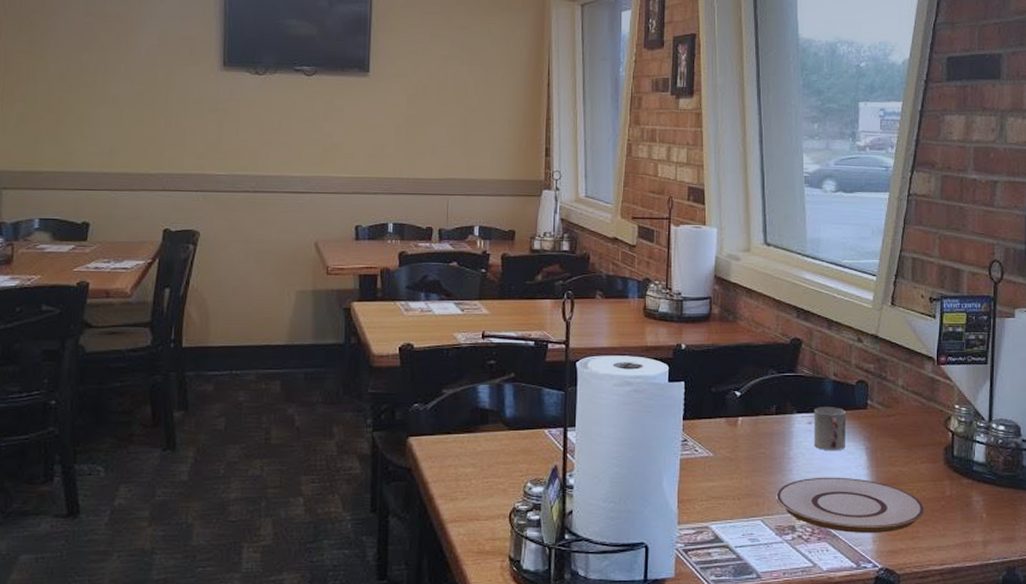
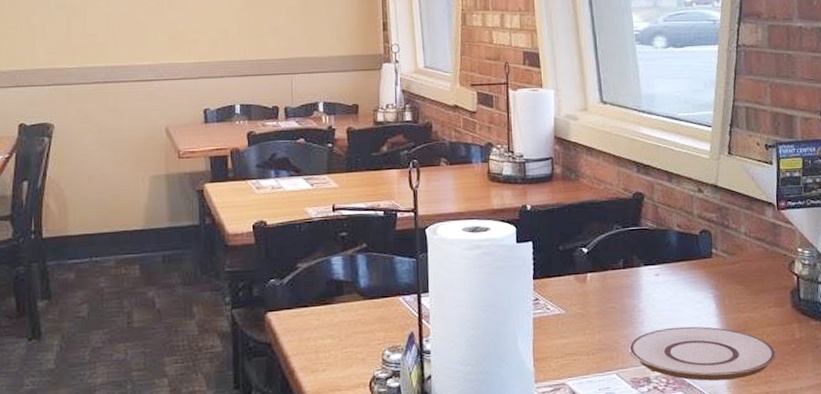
cup: present [813,407,846,451] -> none [660,258,694,301]

